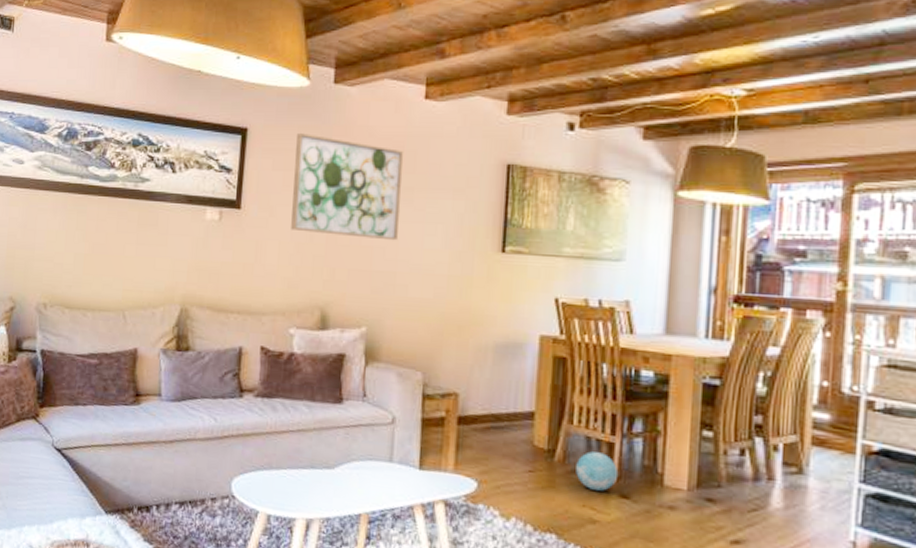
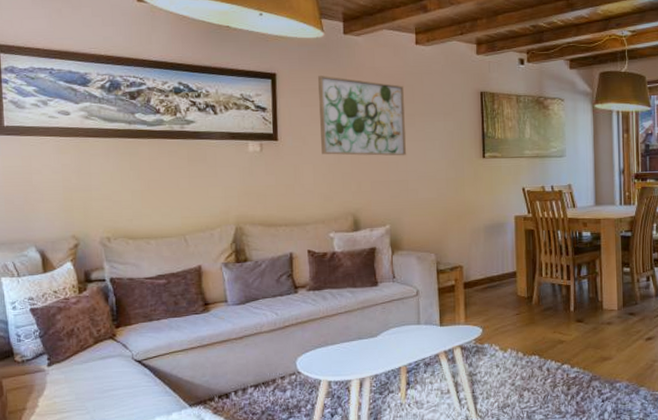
decorative ball: present [576,451,619,491] -> none [547,293,575,320]

